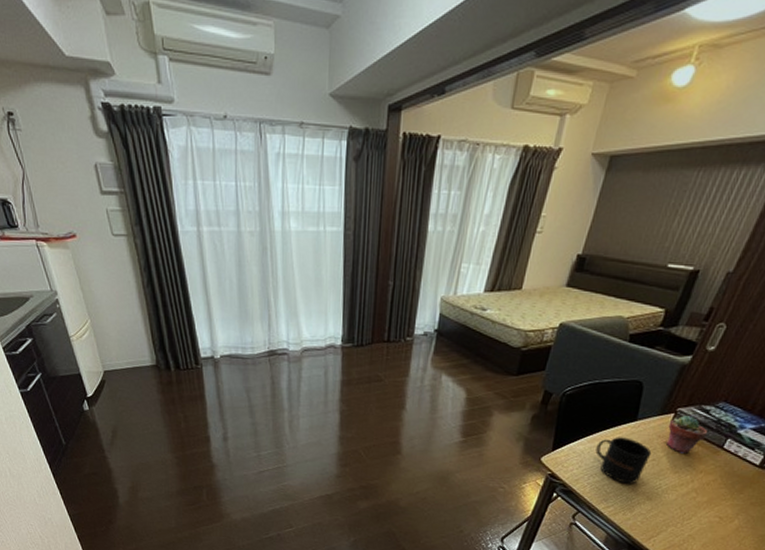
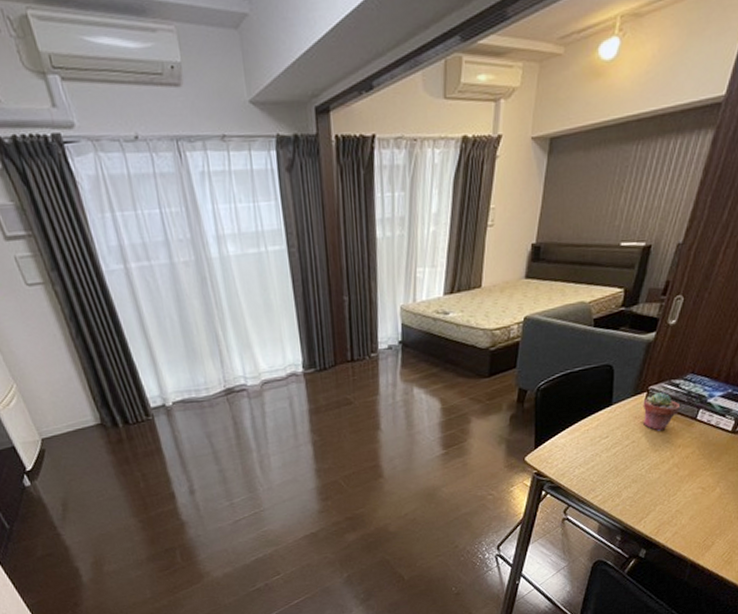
mug: present [595,437,652,484] -> none [577,423,631,471]

